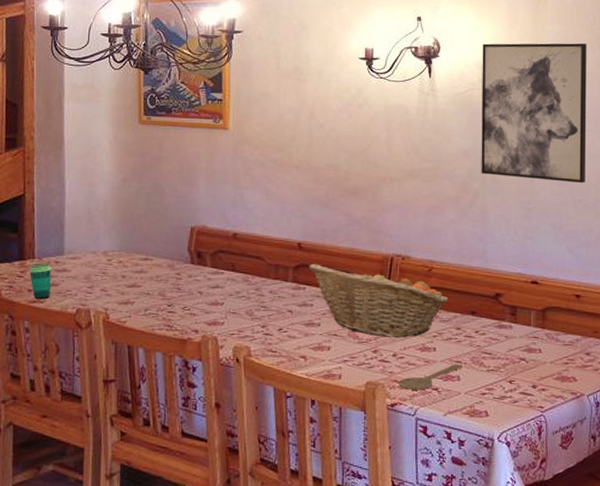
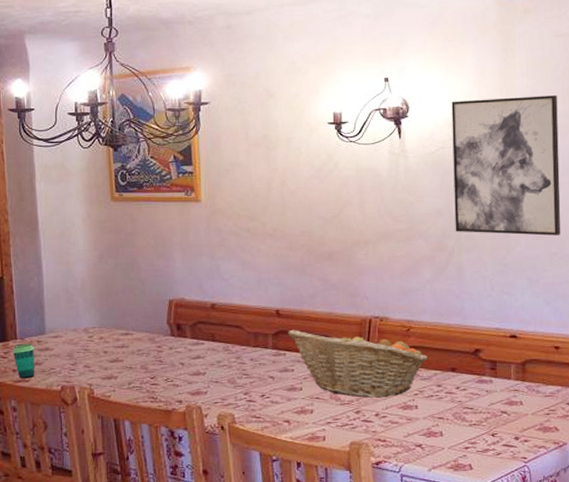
wooden spoon: present [398,365,462,390] -> none [382,421,445,448]

